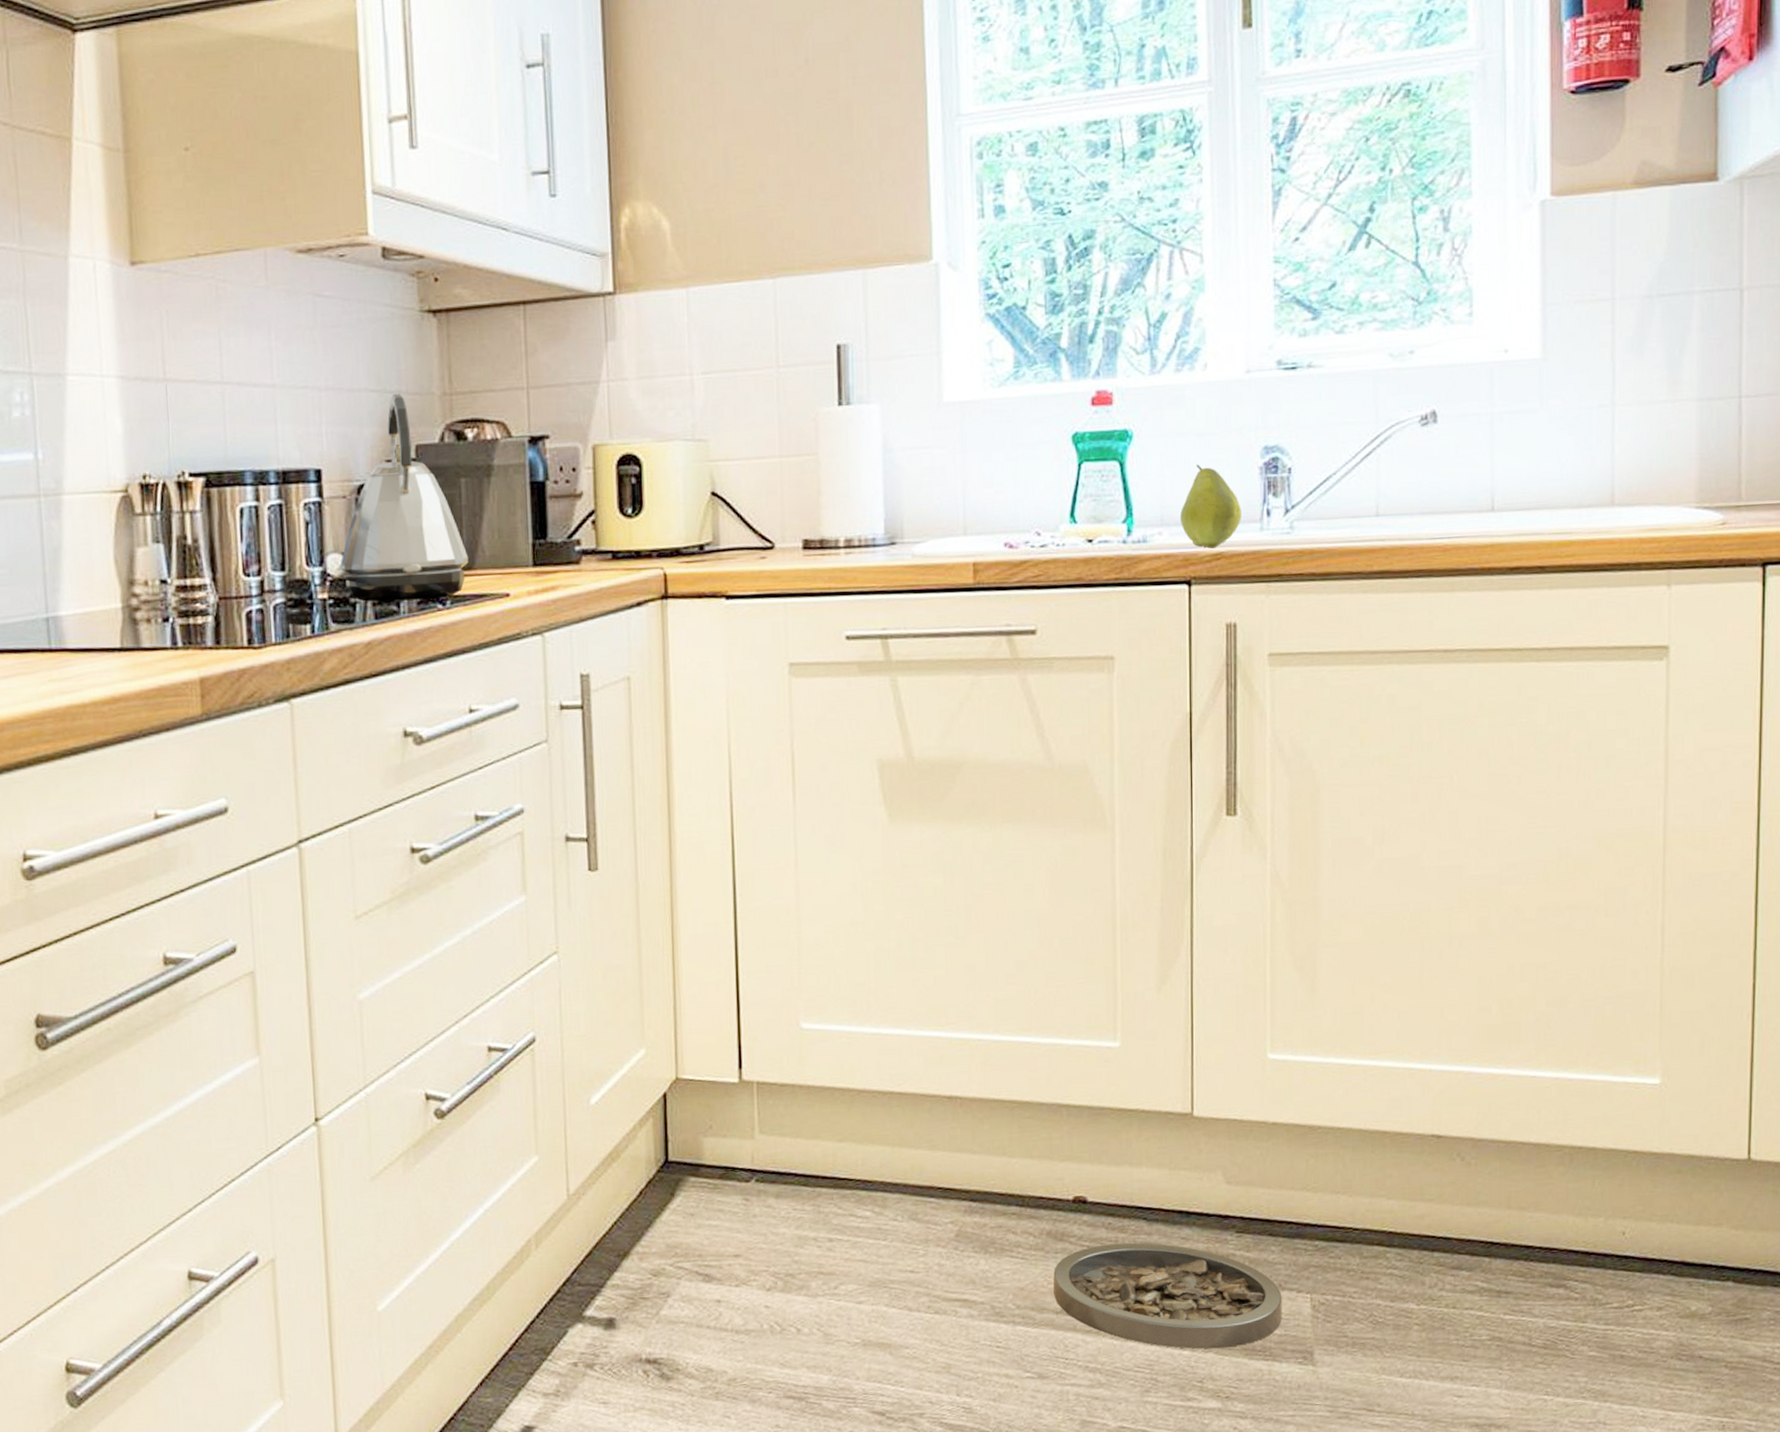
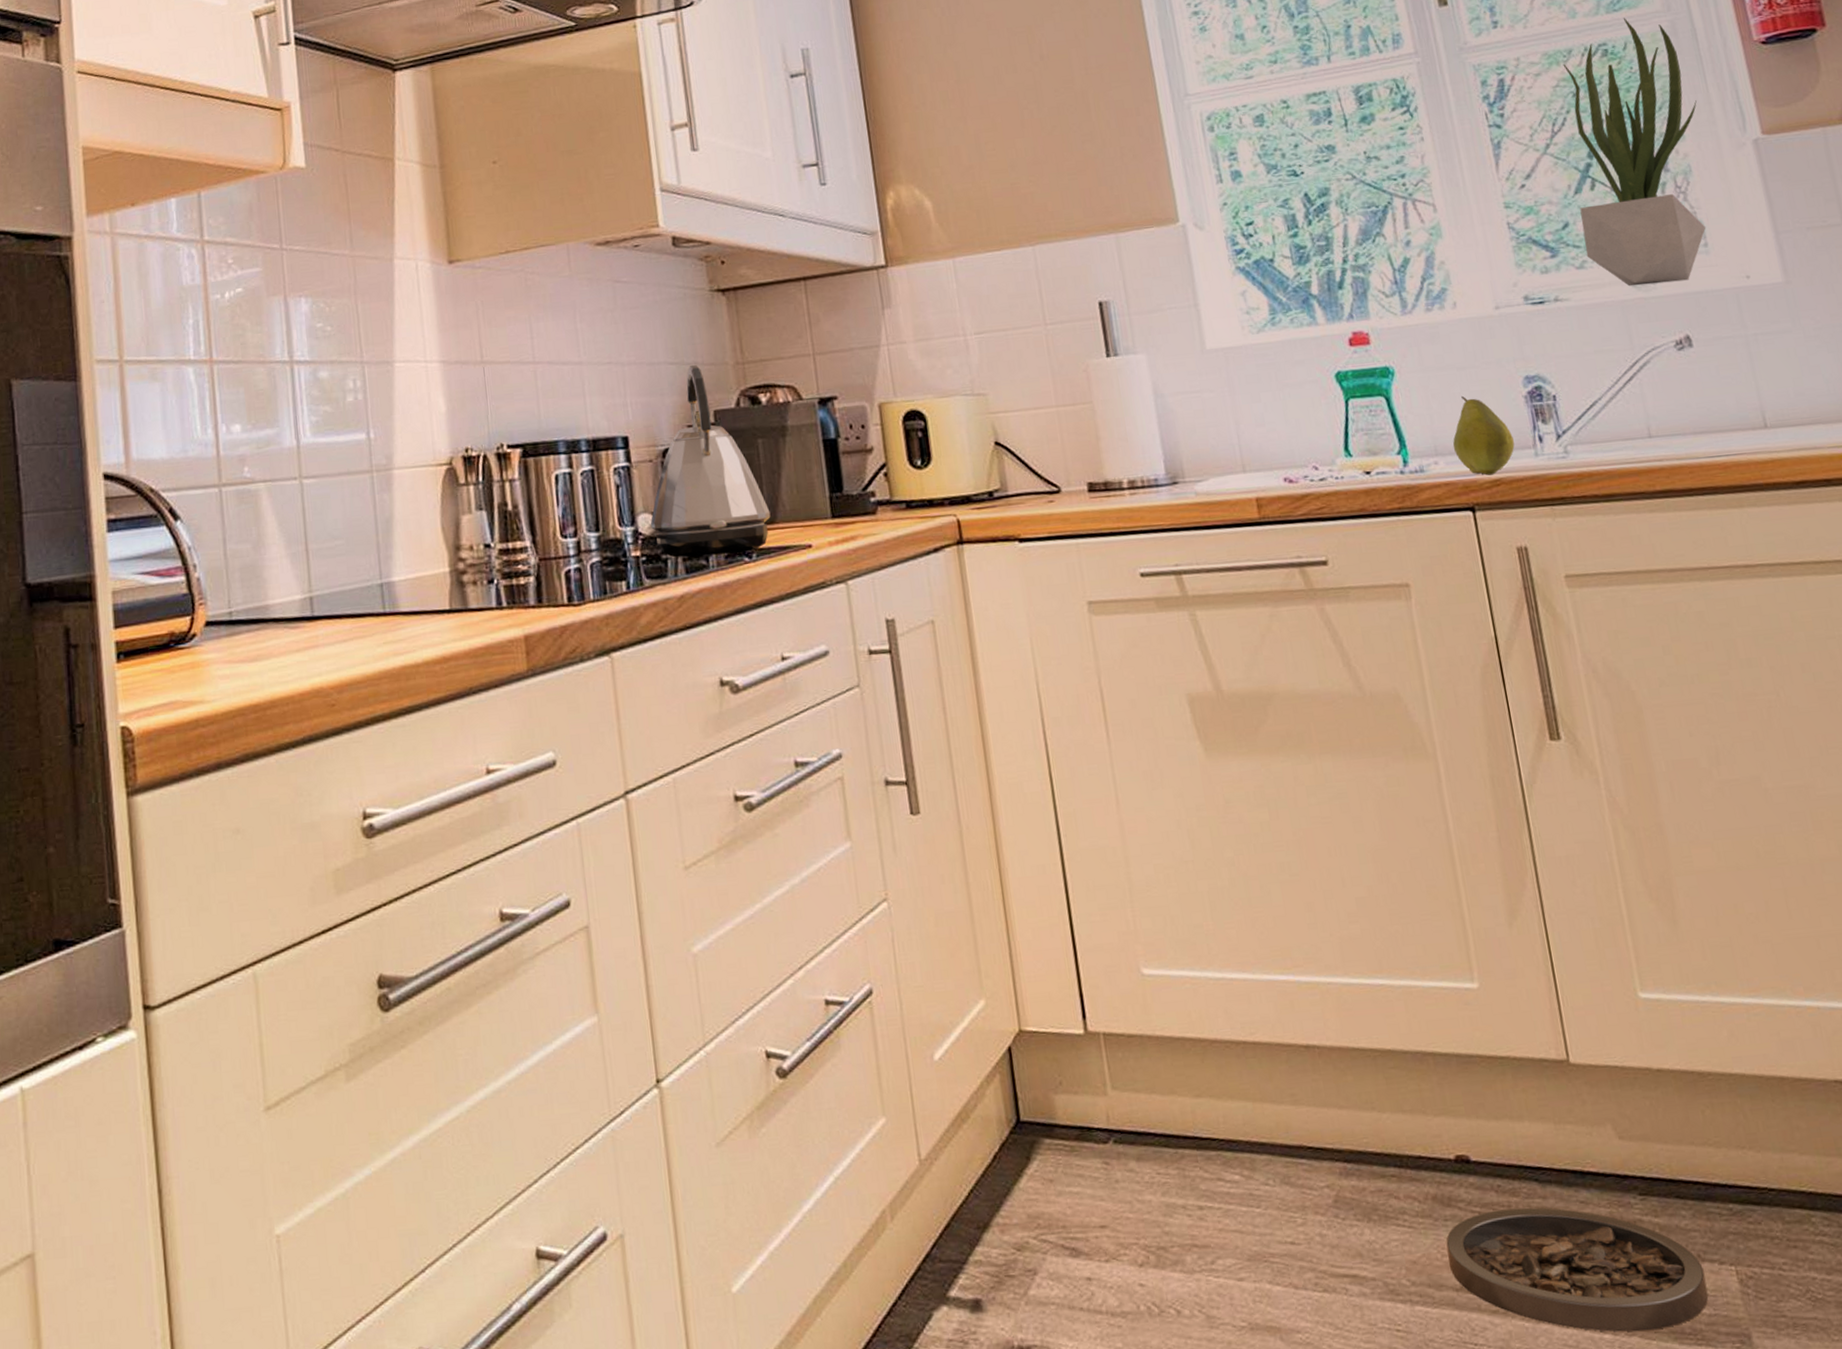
potted plant: none [1348,54,1491,355] -> present [1563,18,1706,287]

